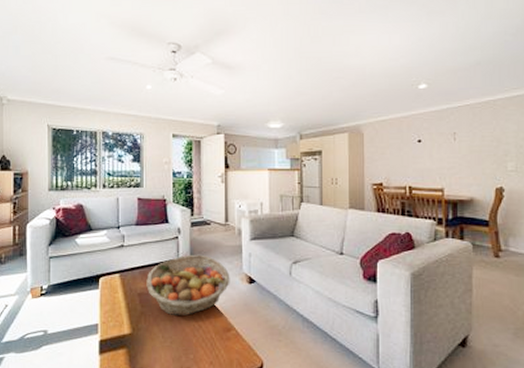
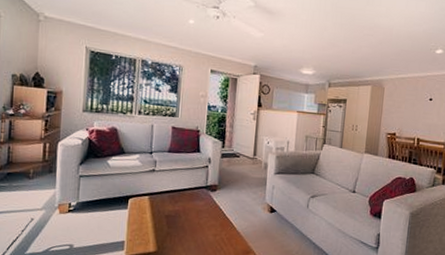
fruit basket: present [146,254,230,317] -> none [174,183,254,238]

